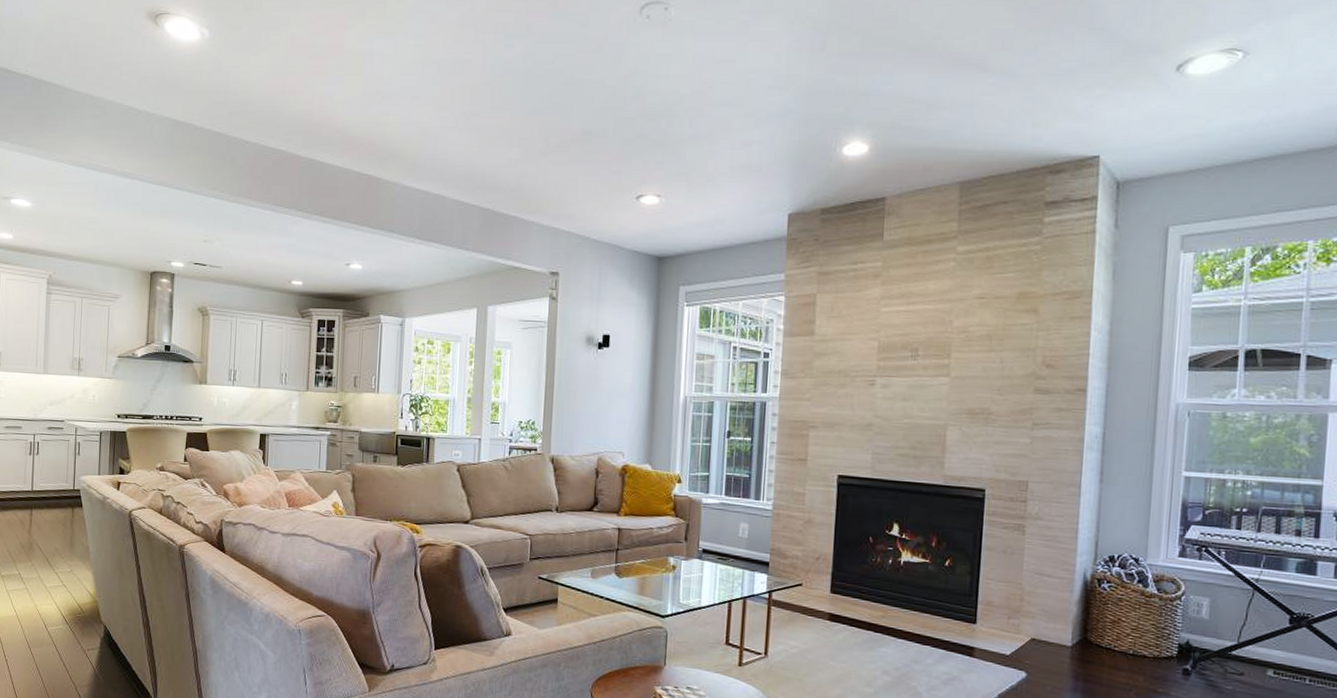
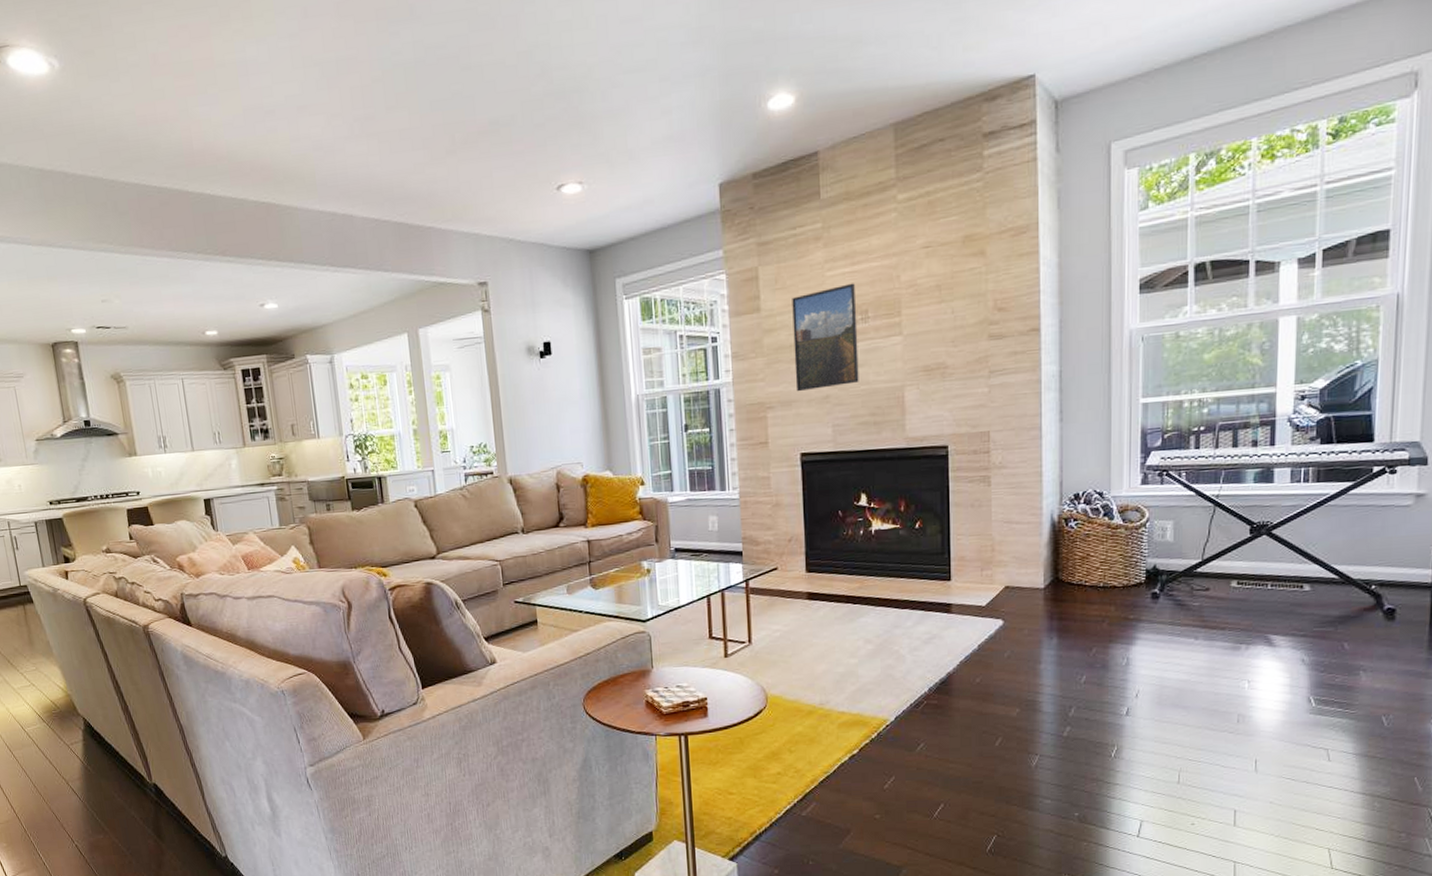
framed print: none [840,321,908,416] -> present [792,283,859,392]

